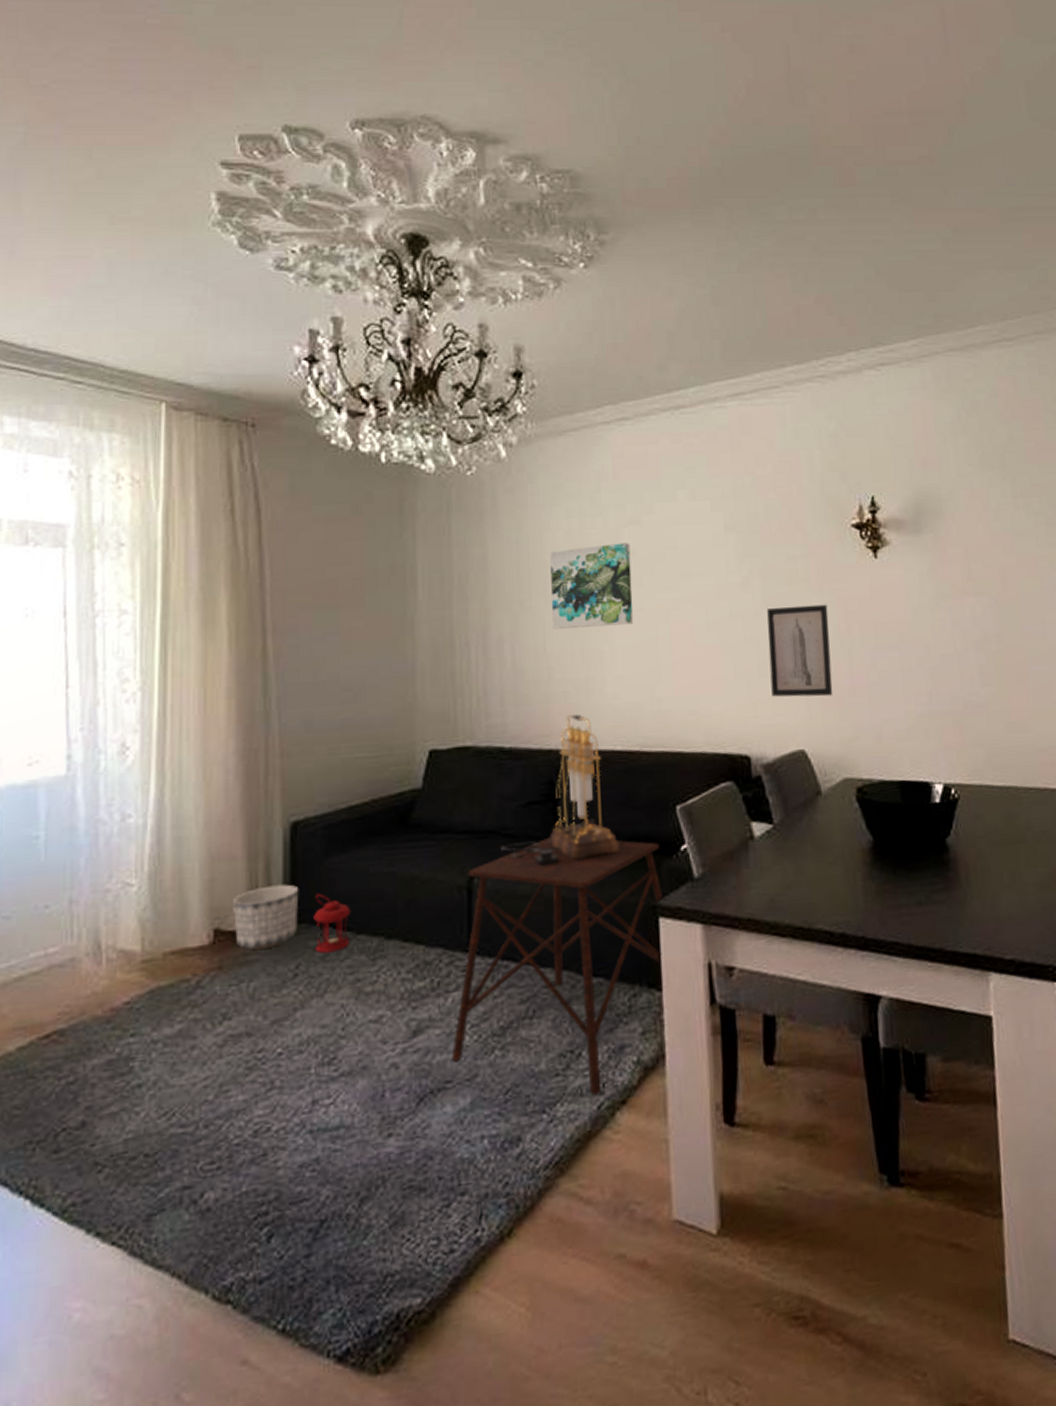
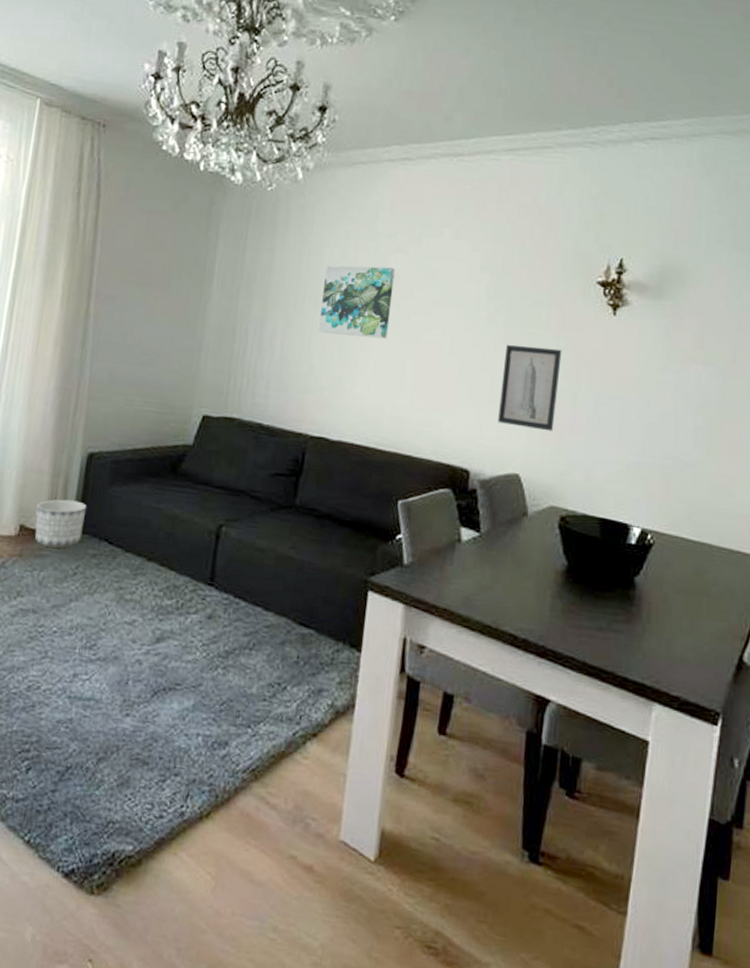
lantern: present [313,893,351,954] -> none [92,513,124,562]
side table: present [452,837,664,1096] -> none [183,505,378,725]
table lamp: present [501,713,619,866] -> none [247,407,345,530]

